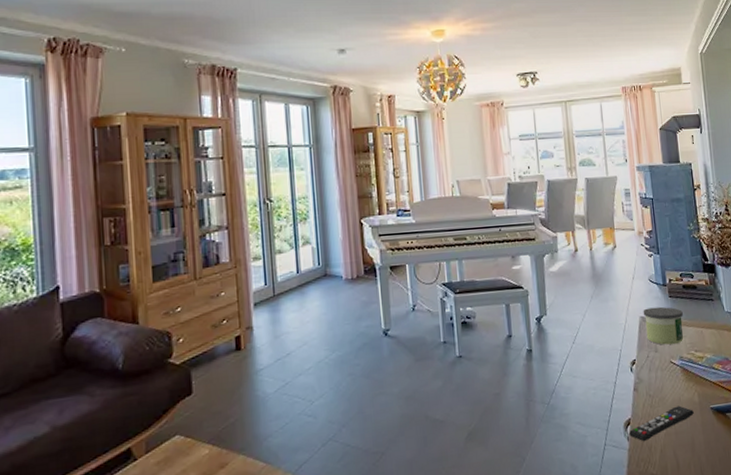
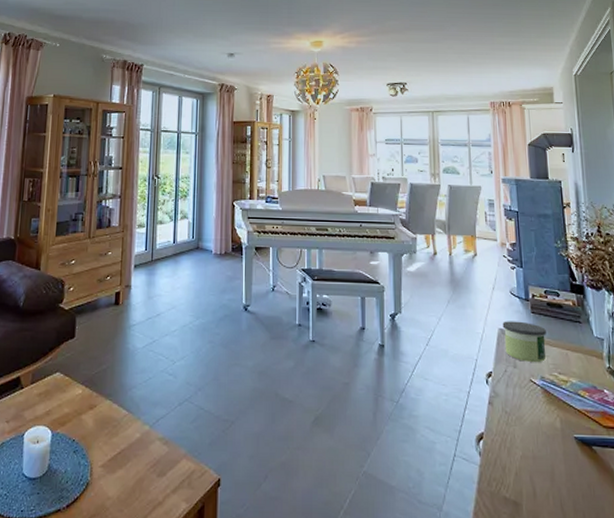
remote control: present [629,405,694,442] -> none [481,428,555,460]

